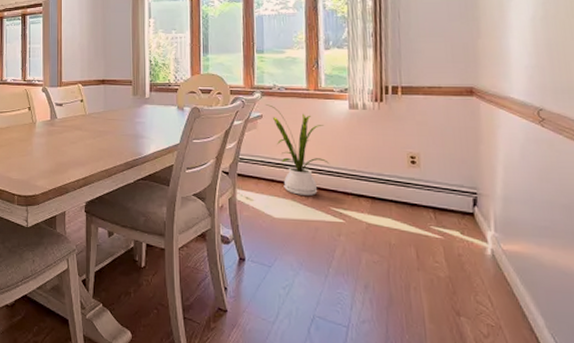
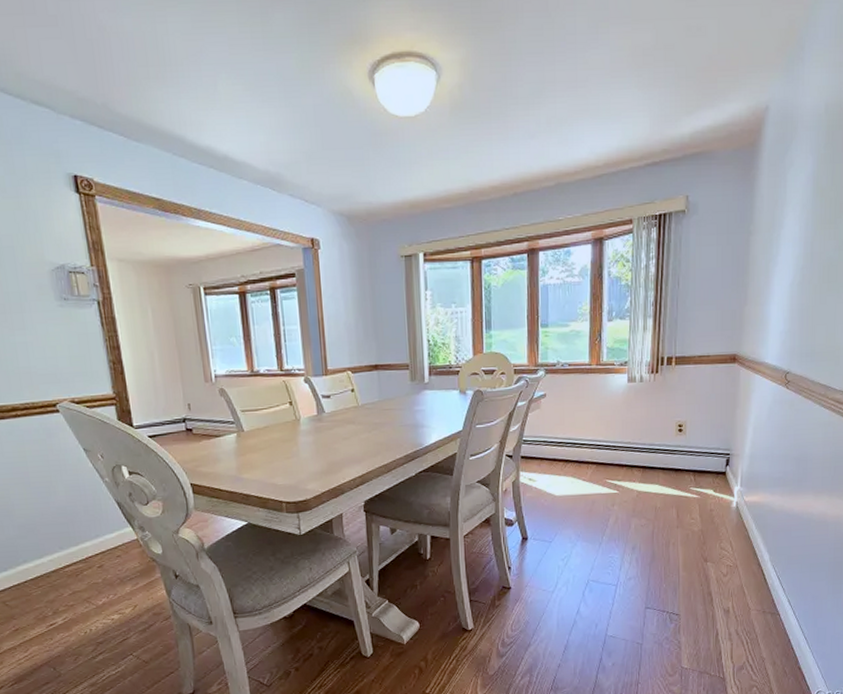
house plant: present [266,104,329,196] -> none [550,382,607,472]

